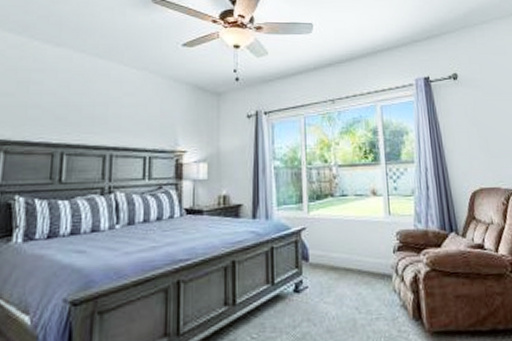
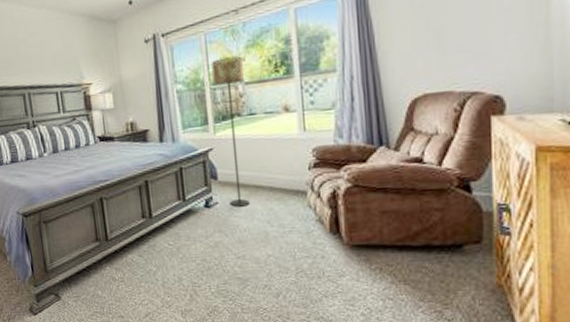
floor lamp: none [309,140,340,292] -> present [212,56,250,207]

